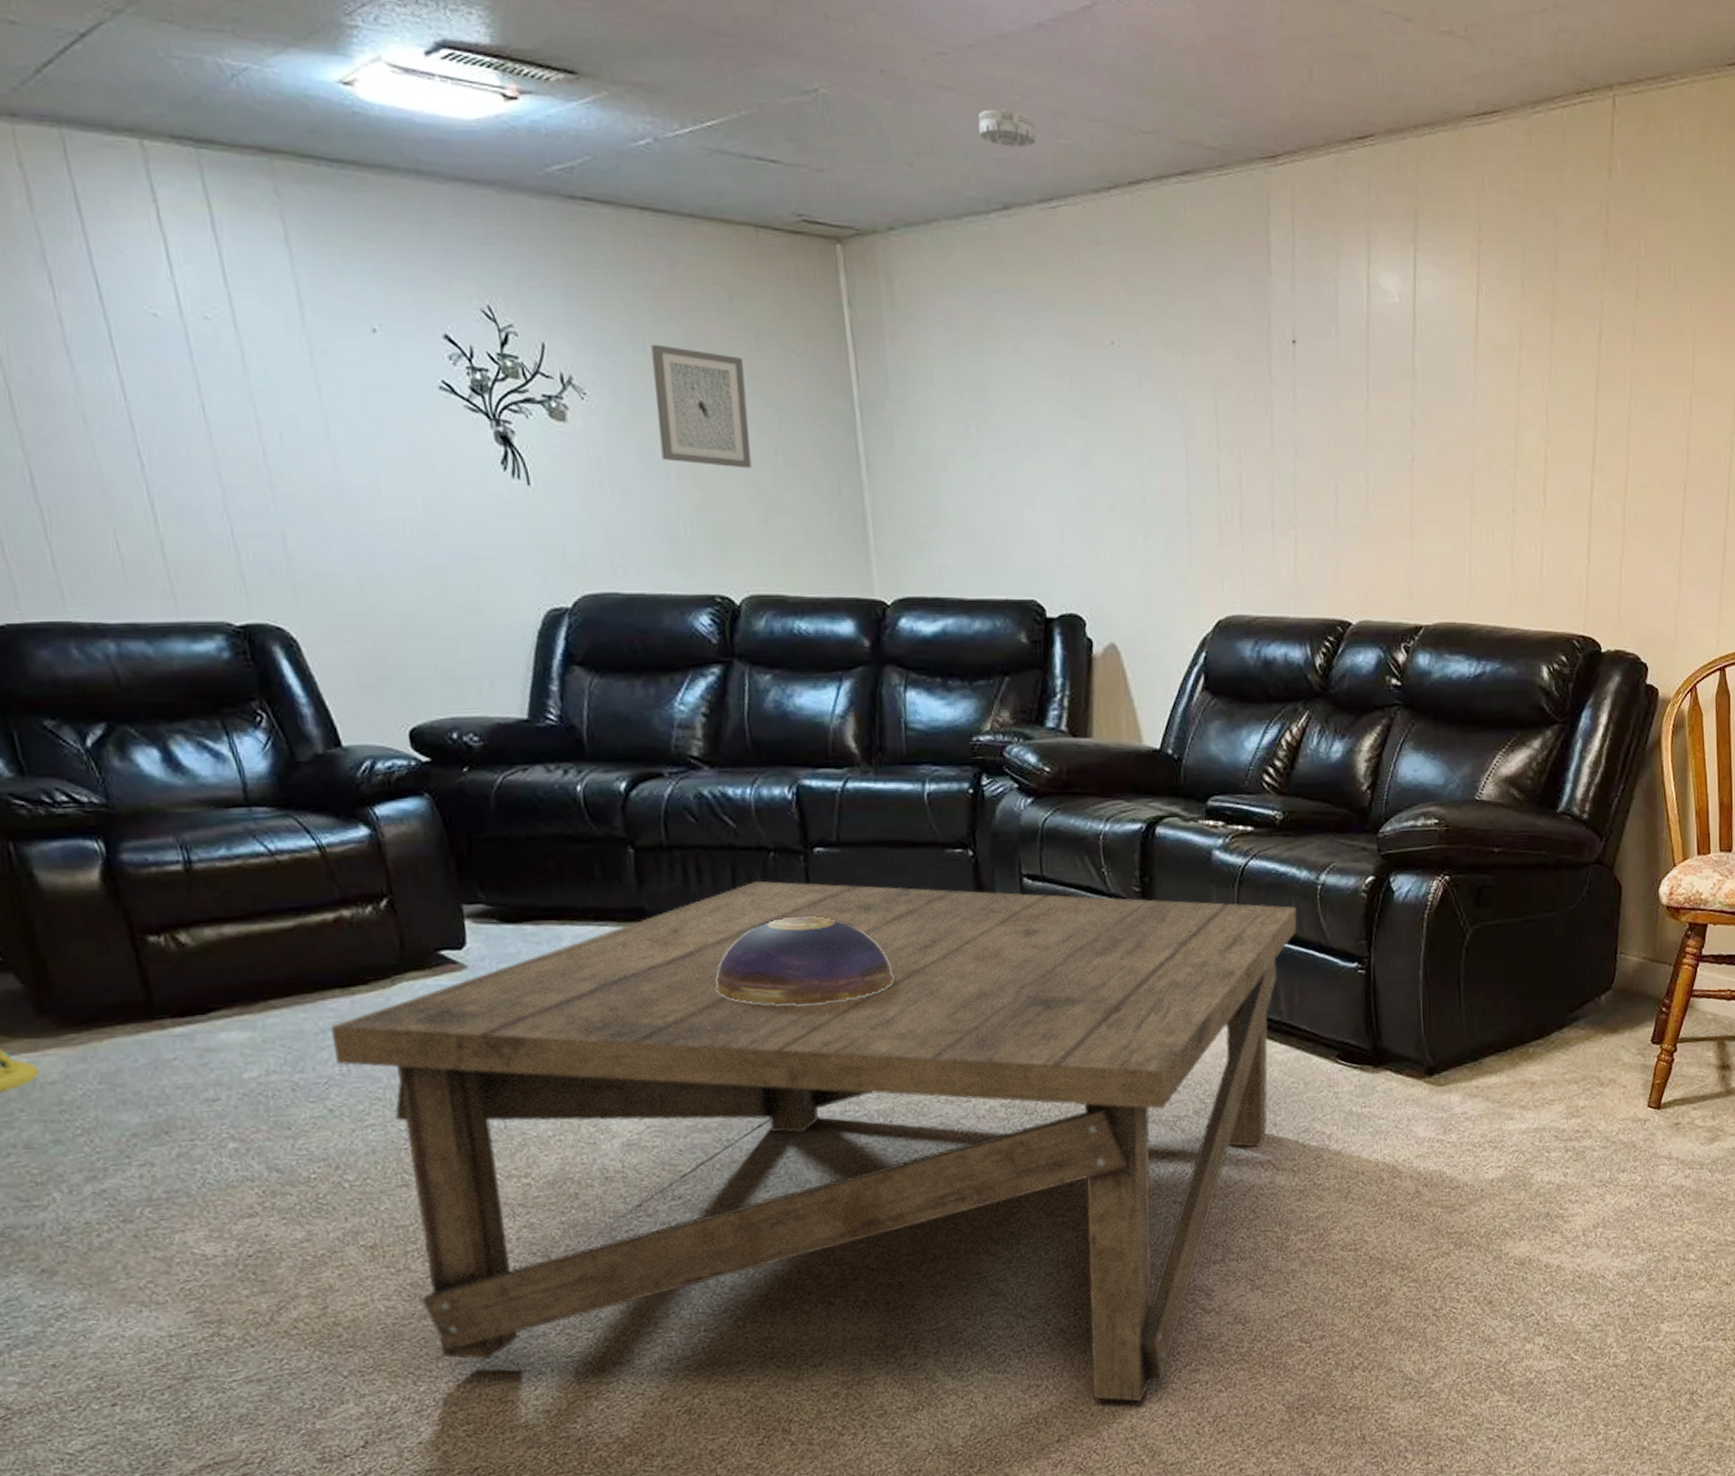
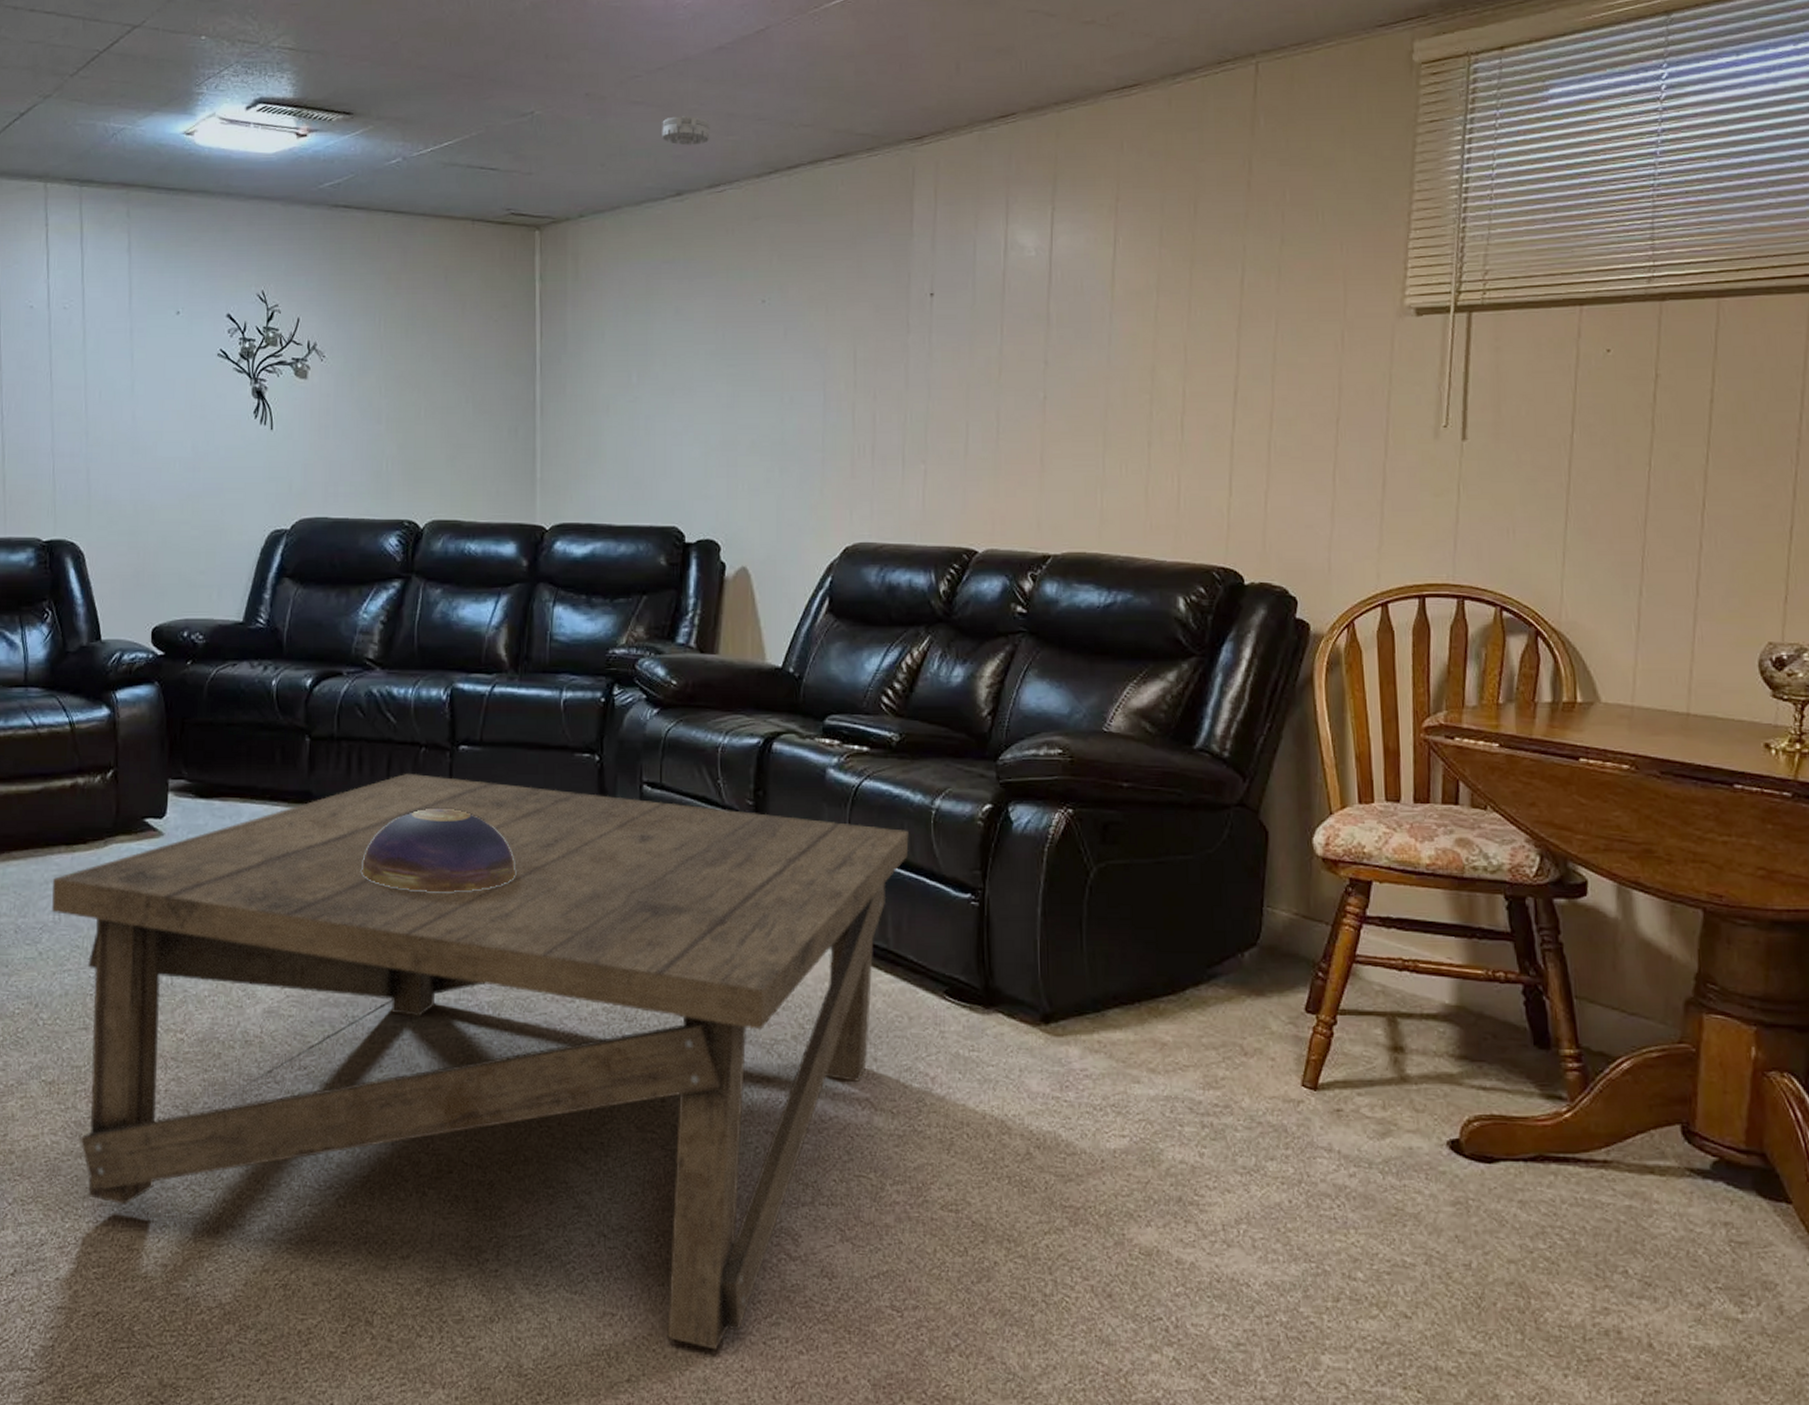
wall art: present [651,344,752,469] -> none [376,316,451,414]

